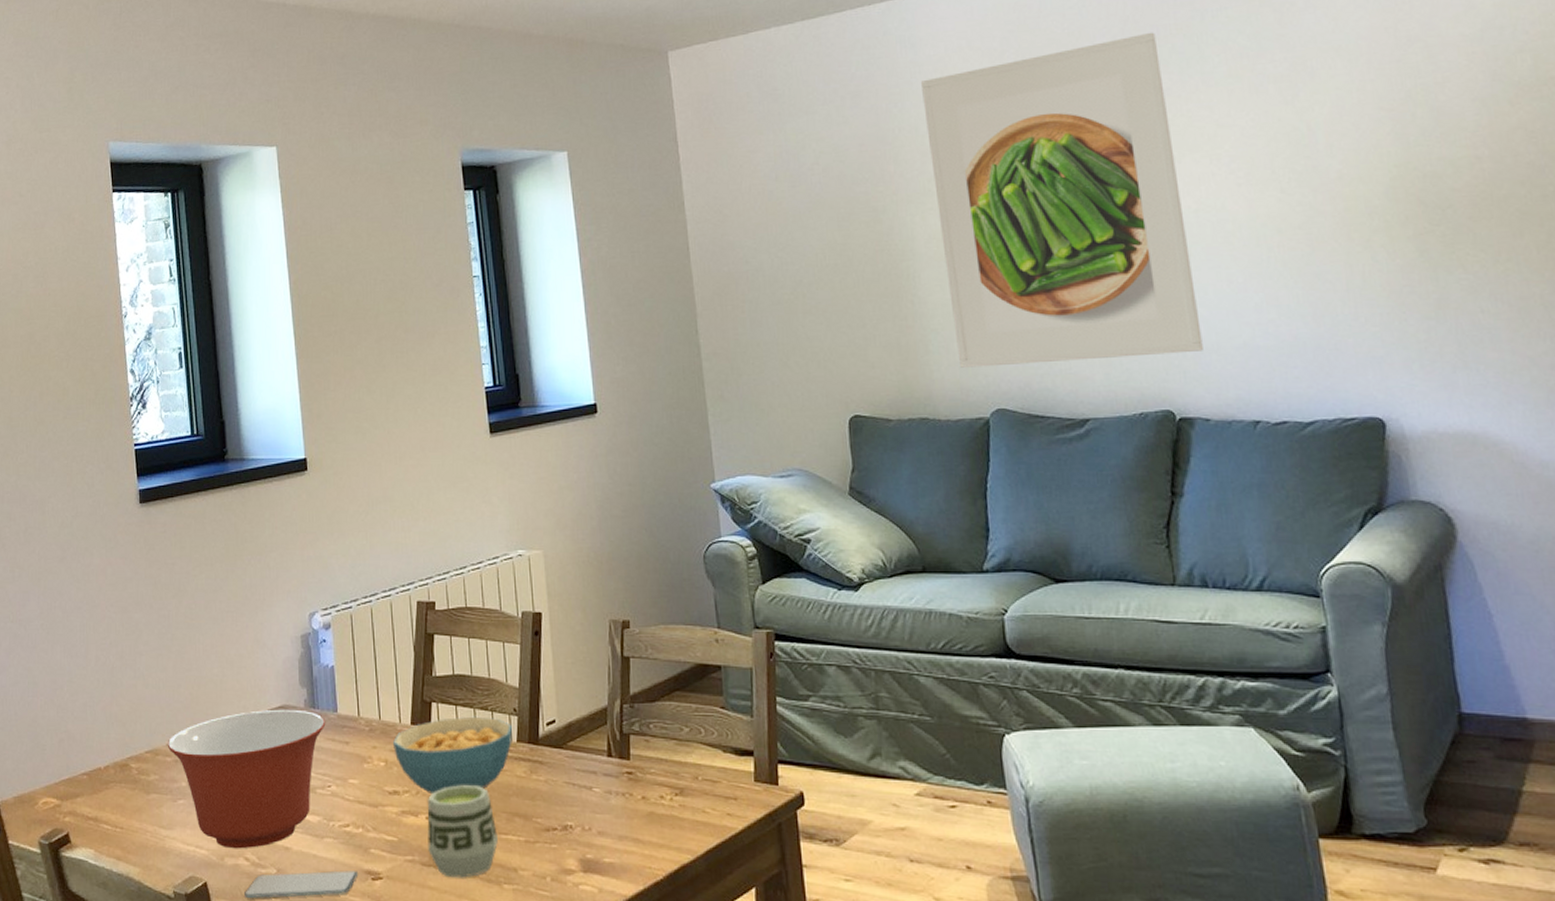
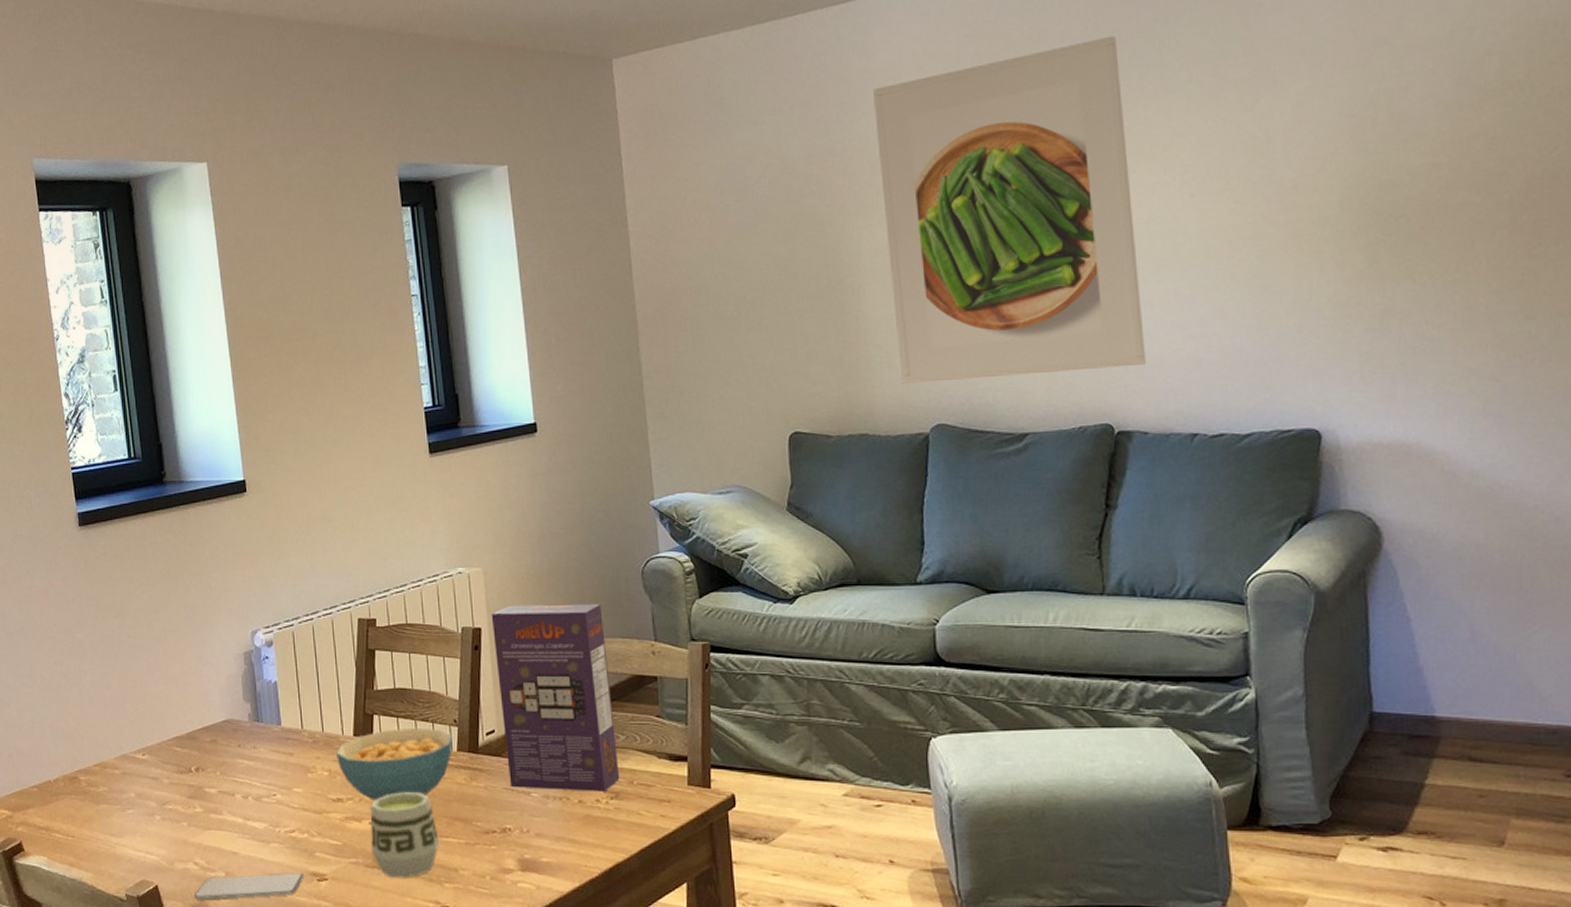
mixing bowl: present [167,709,326,849] -> none [115,723,270,855]
cereal box: none [551,588,685,787] -> present [491,603,620,792]

